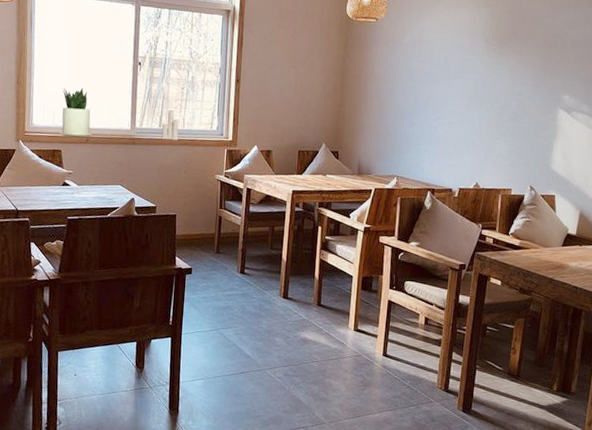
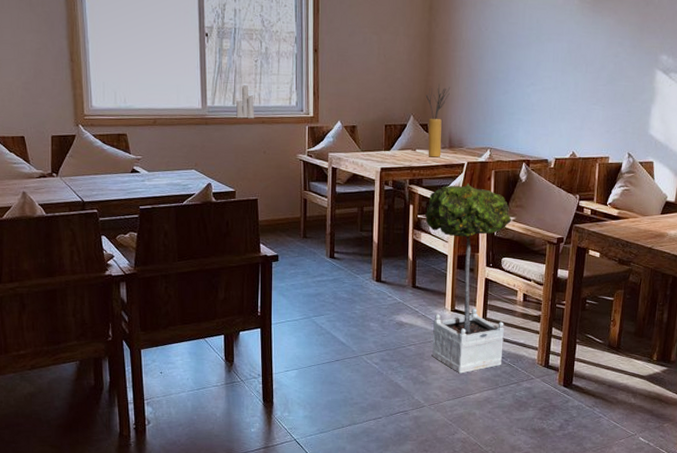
planter: present [59,88,93,137] -> none [122,64,160,119]
potted tree: none [332,208,415,393] -> present [424,183,511,374]
vase: none [337,114,361,183] -> present [425,84,450,158]

